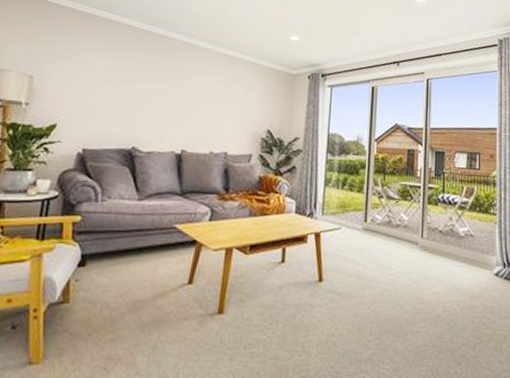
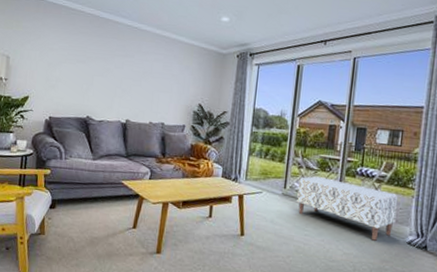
bench: none [379,207,482,275] -> present [297,176,398,241]

